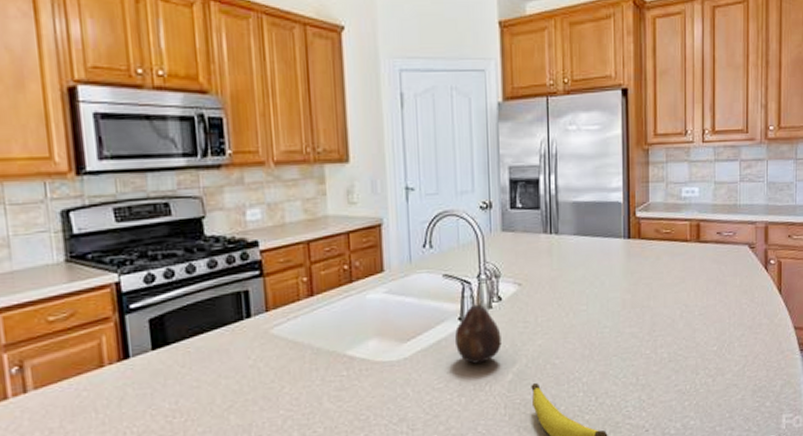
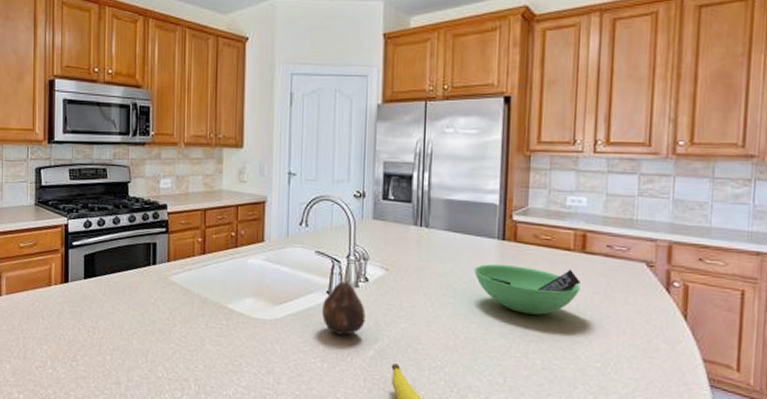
bowl: none [604,259,697,310] -> present [474,264,580,315]

